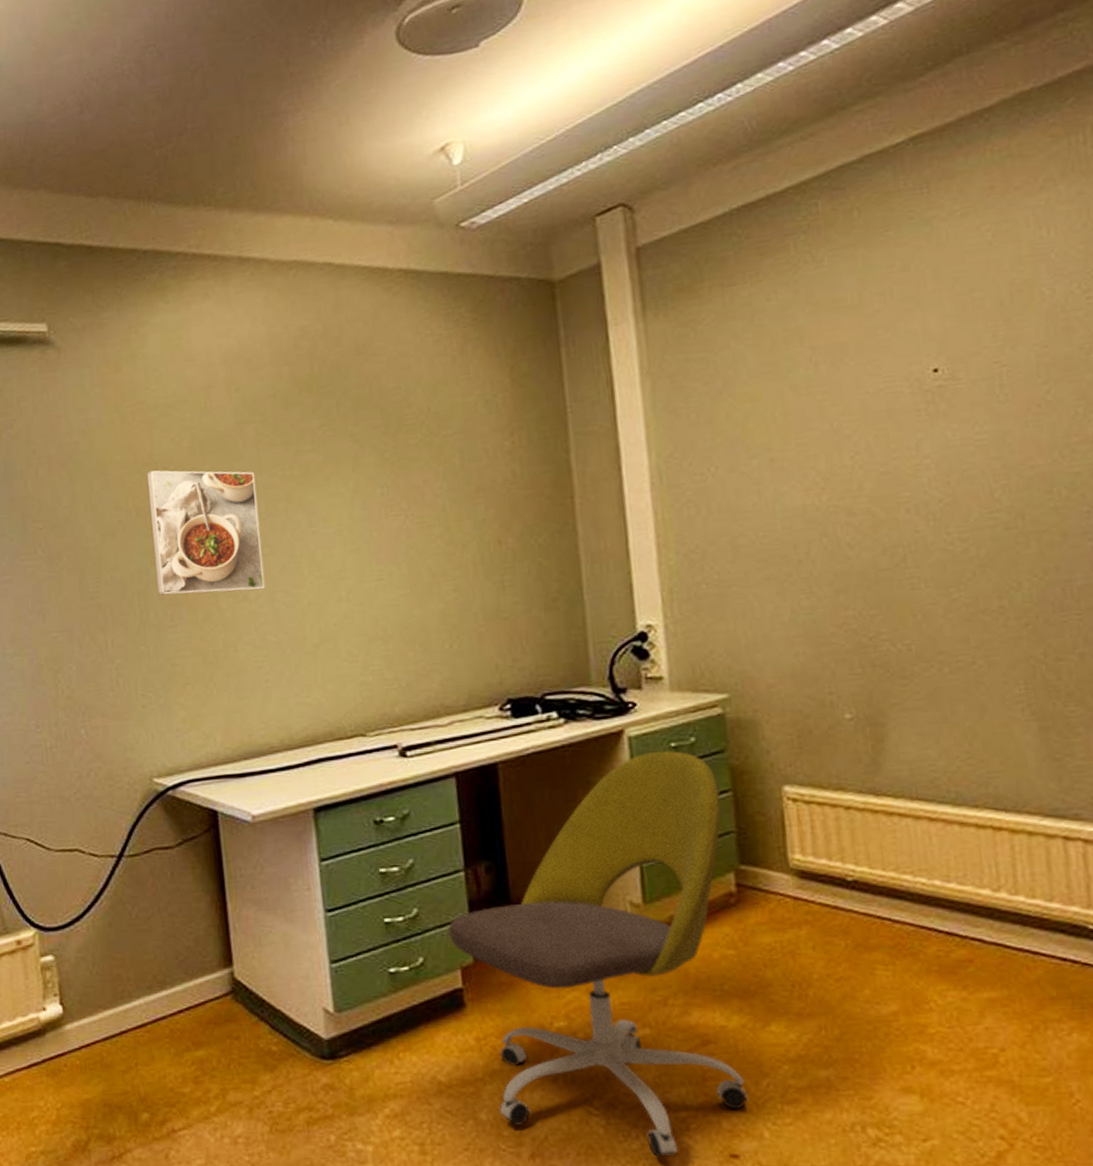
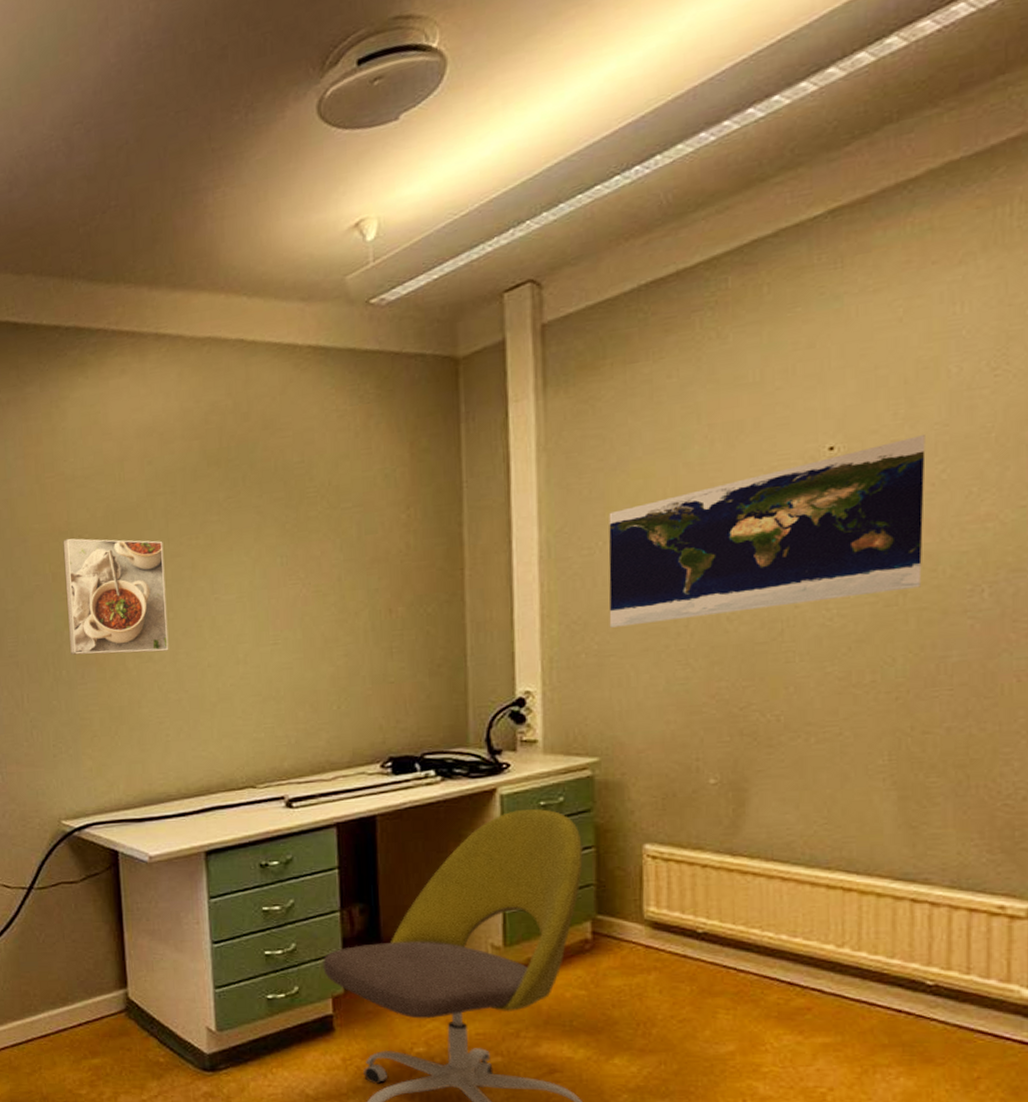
map: none [718,356,1038,556] -> present [608,435,926,628]

